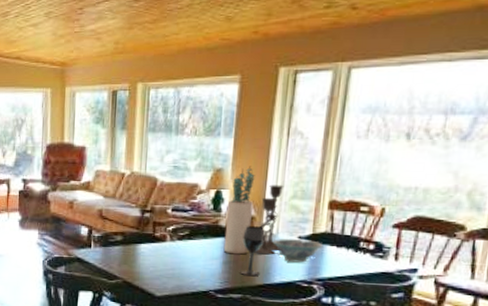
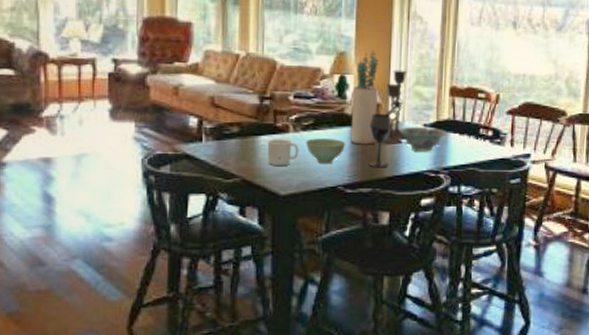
mug: none [146,247,175,271] -> present [267,139,299,167]
bowl: none [180,247,219,271] -> present [305,138,346,165]

